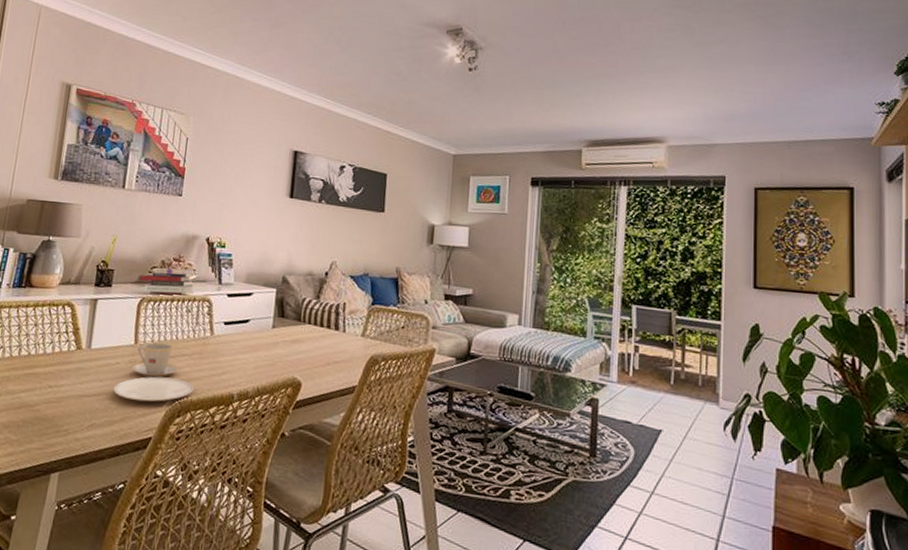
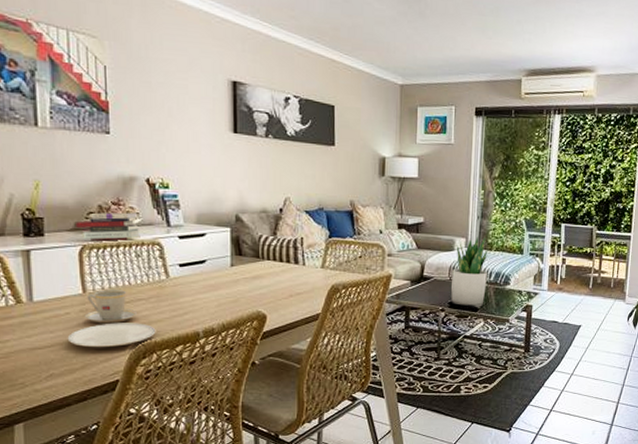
planter: none [501,314,546,396] -> present [451,237,489,308]

